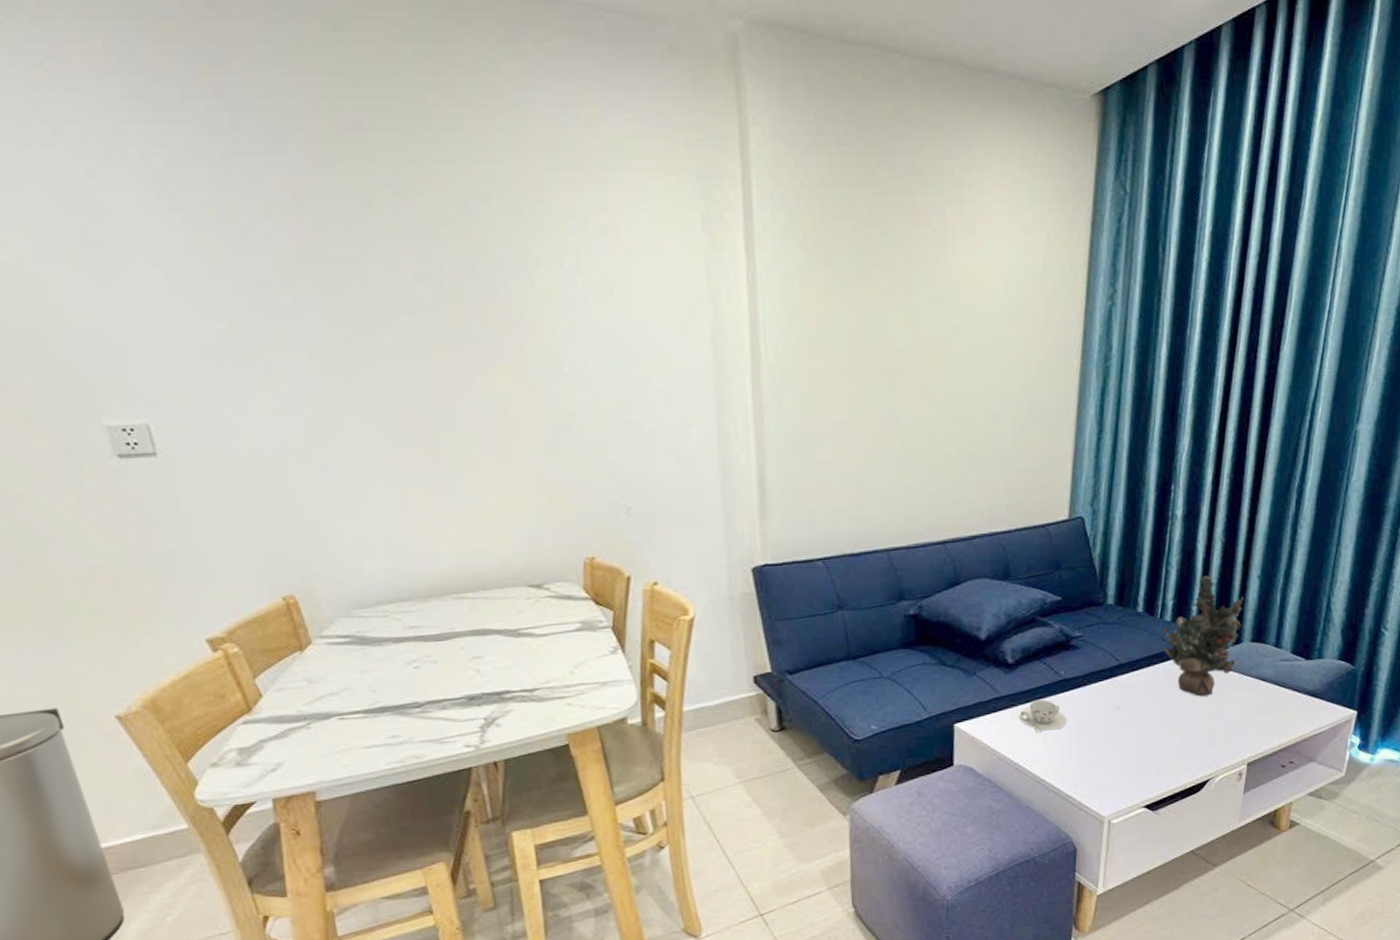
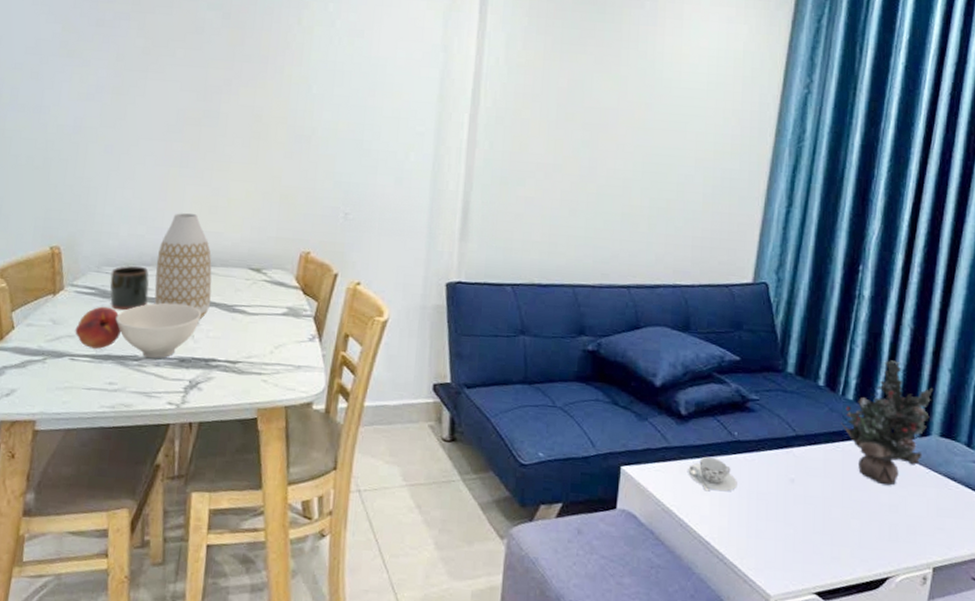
fruit: none [337,654,393,703] -> present [75,306,122,349]
mug: none [364,602,417,655] -> present [109,265,150,310]
bowl: none [382,637,484,703] -> present [115,302,202,359]
vase: none [416,533,491,652] -> present [154,213,212,320]

